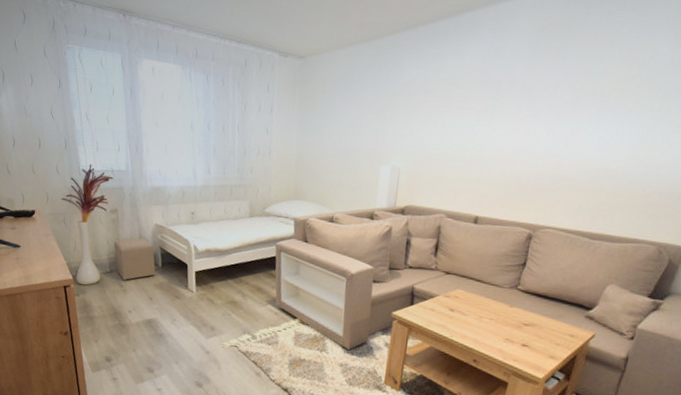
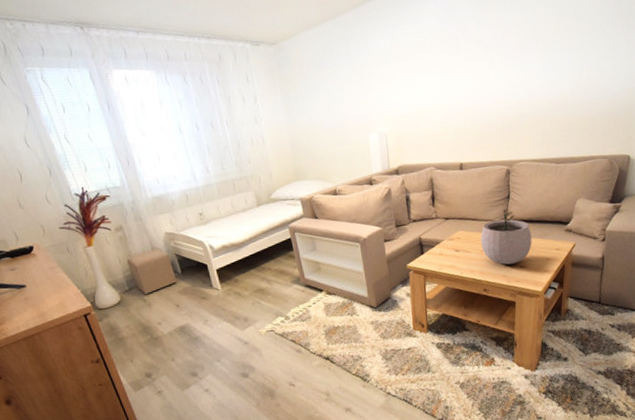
plant pot: none [480,278,544,340] -> present [480,210,532,265]

